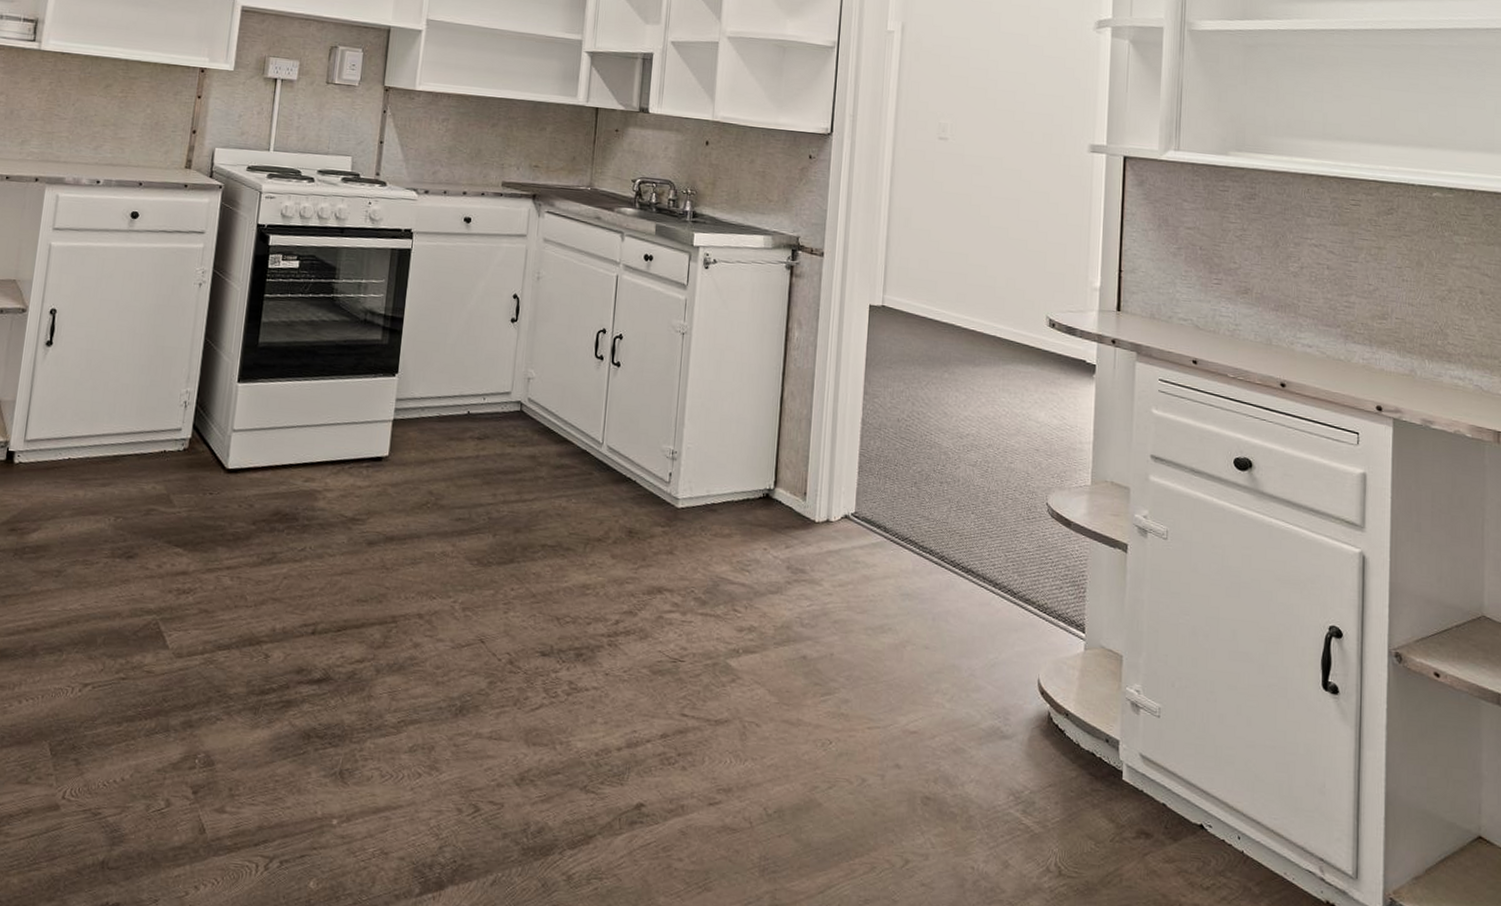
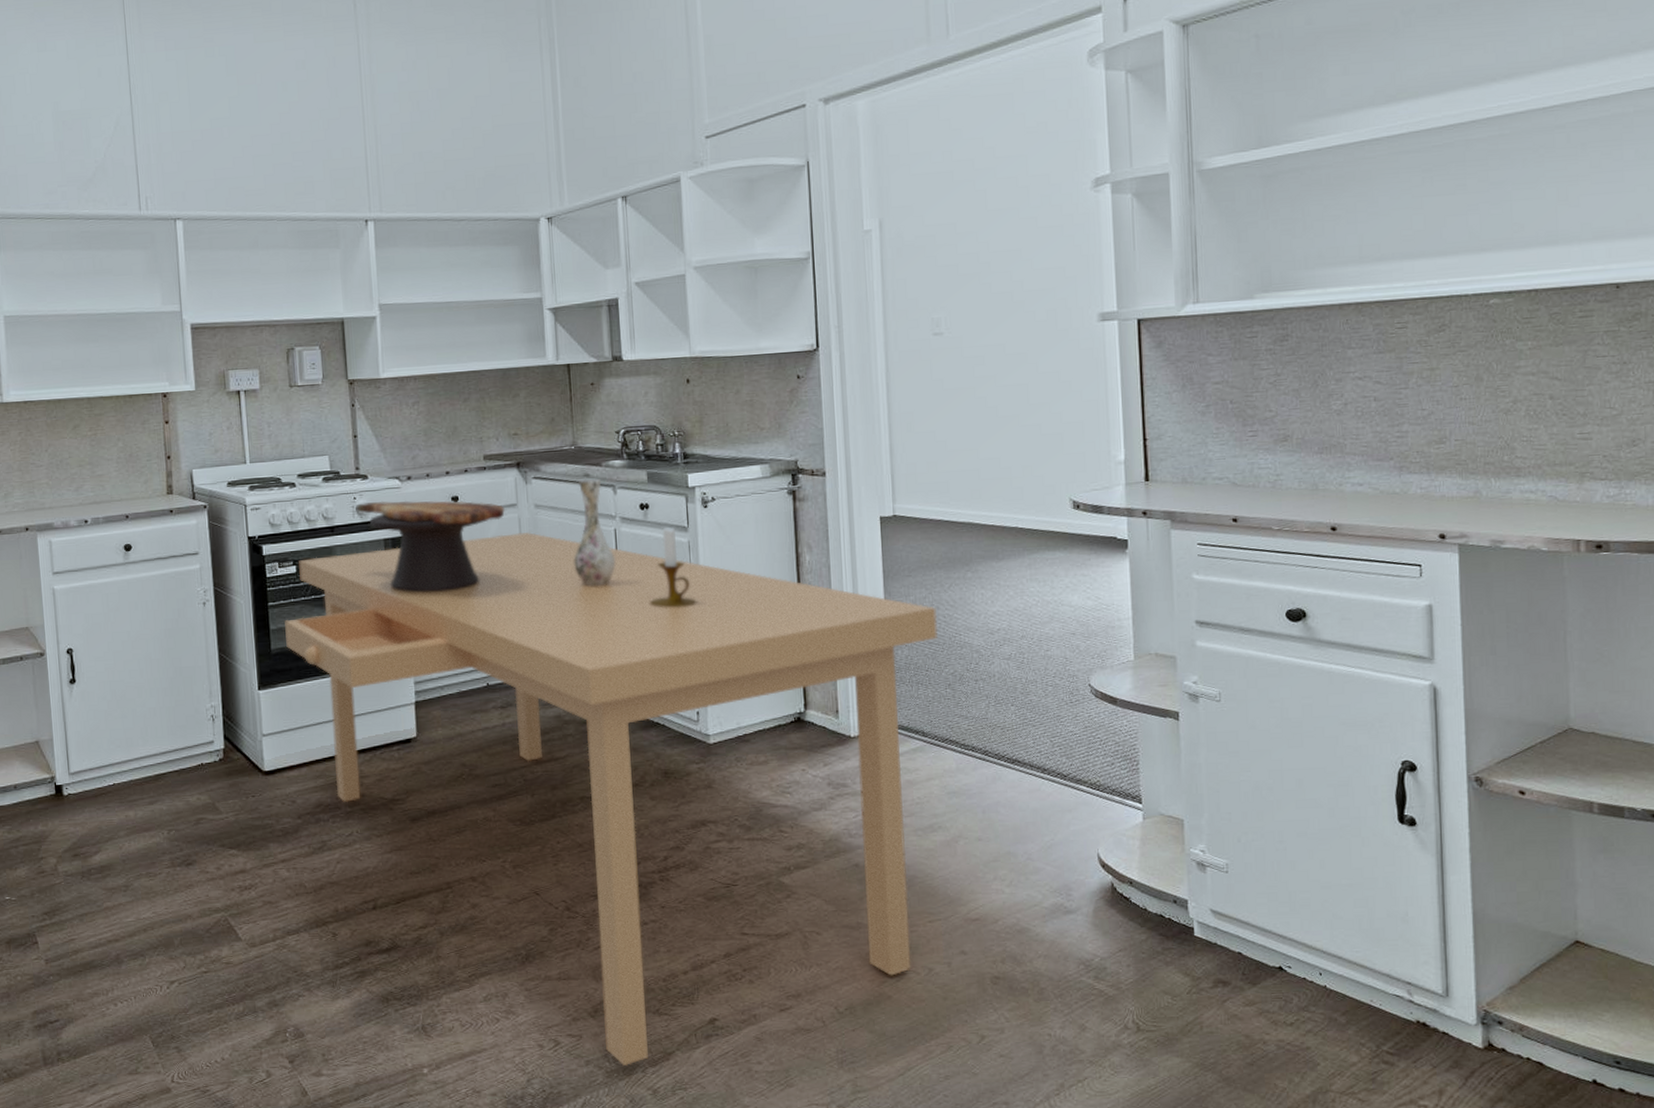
desk: none [274,255,911,844] -> present [285,531,938,1066]
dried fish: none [369,209,514,312] -> present [355,500,505,593]
vase: none [572,221,613,330] -> present [574,478,616,587]
candlestick: none [640,282,685,364] -> present [650,527,696,608]

